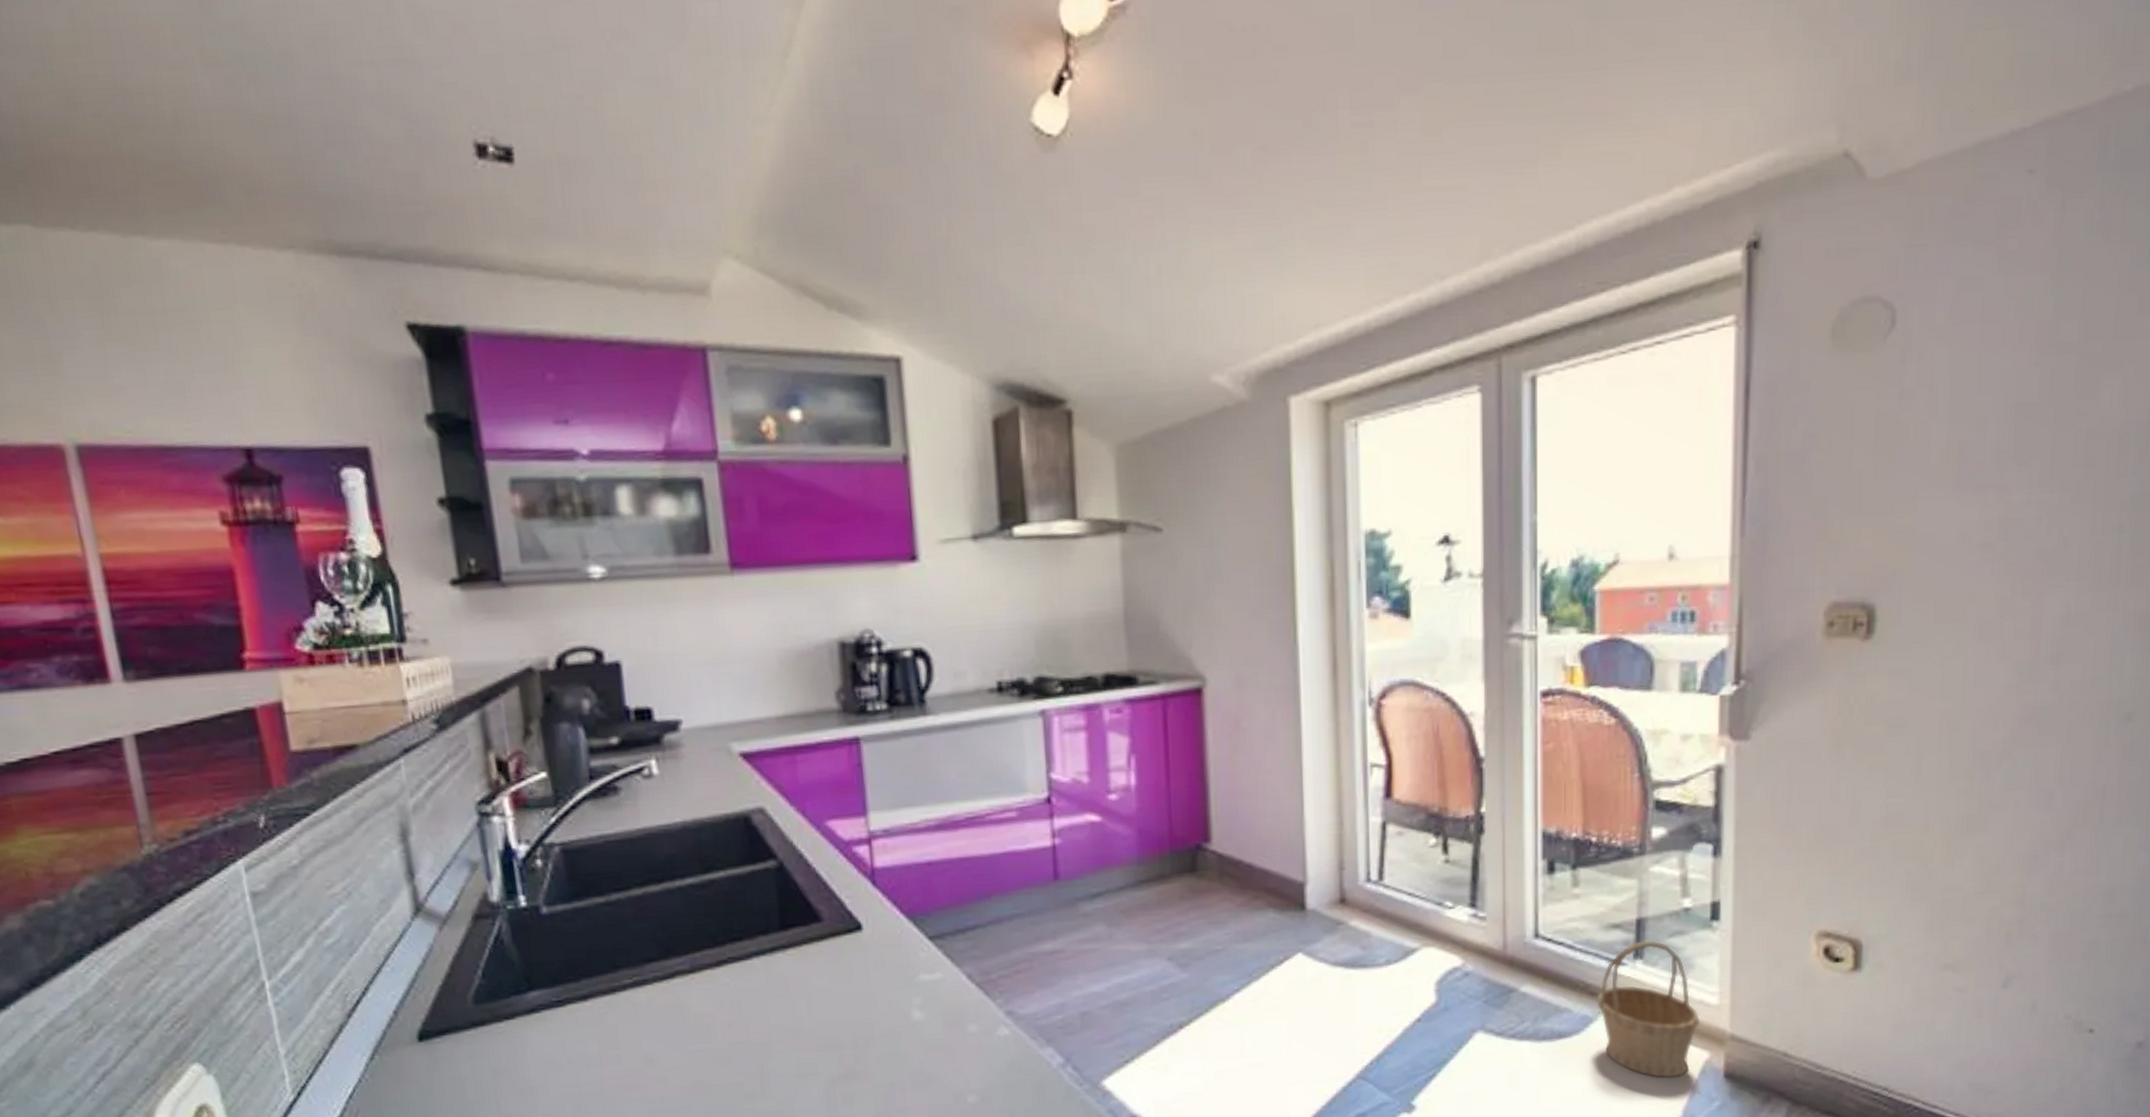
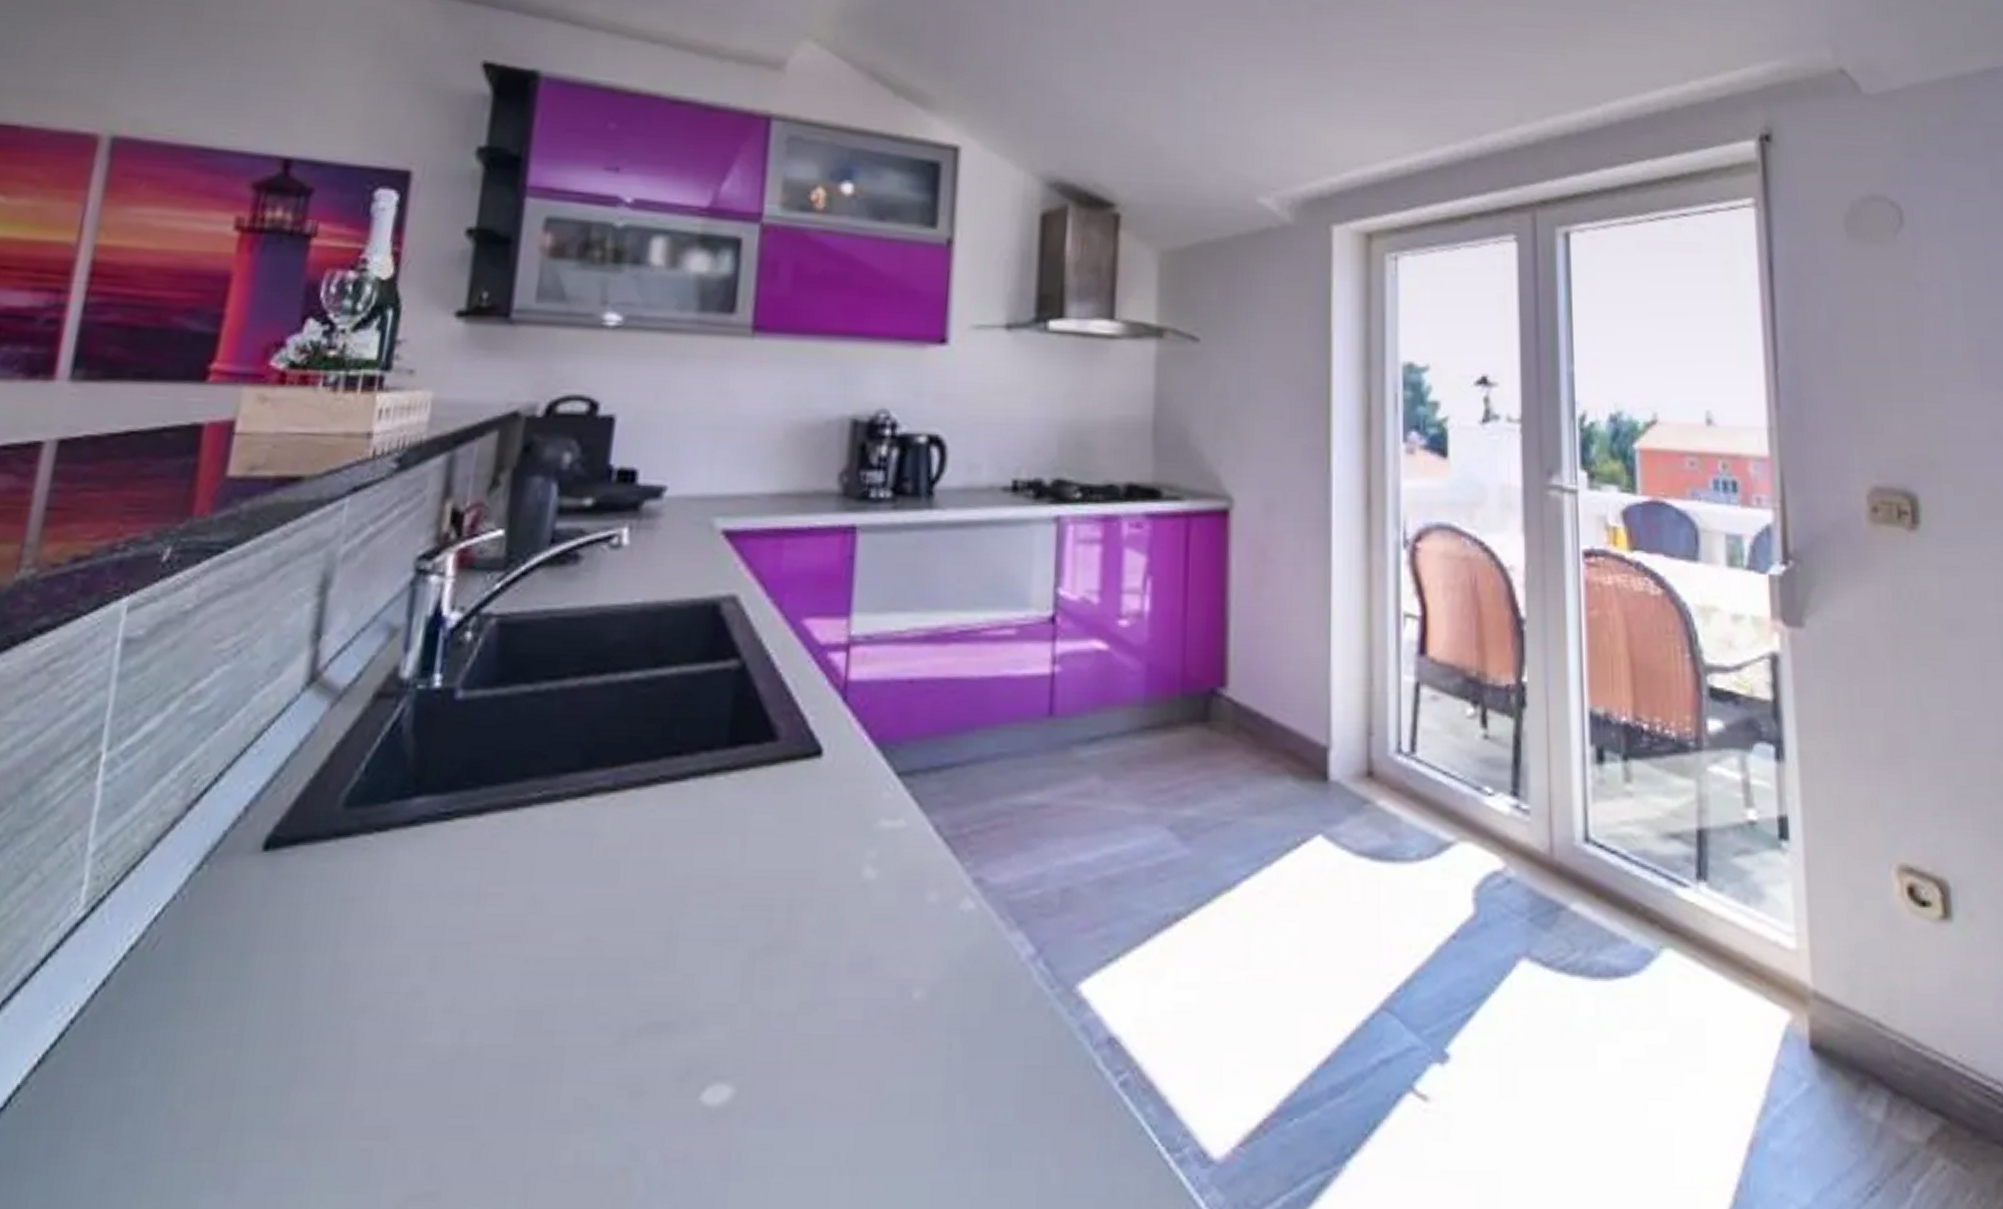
basket: present [1596,939,1701,1078] -> none [1657,856,1778,1044]

